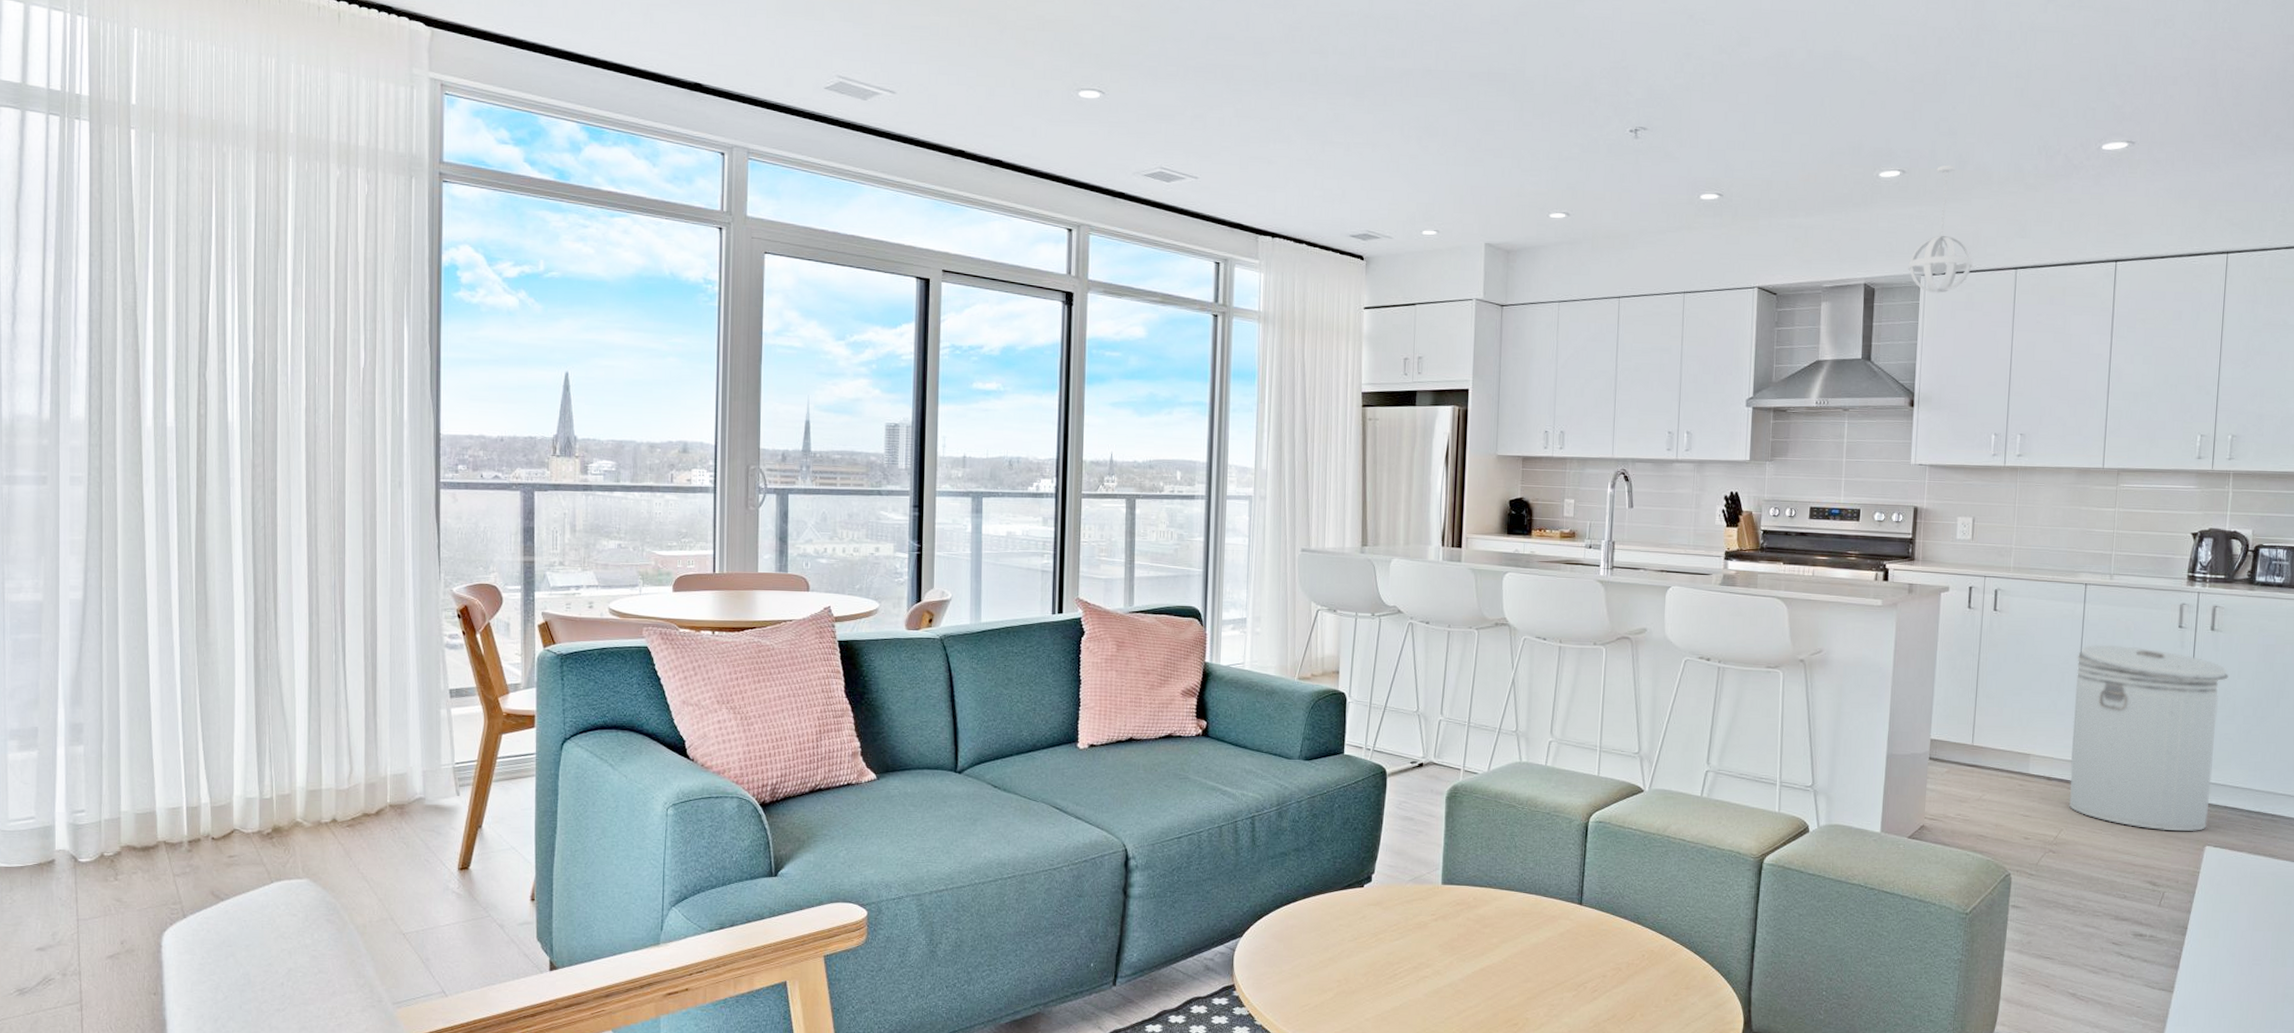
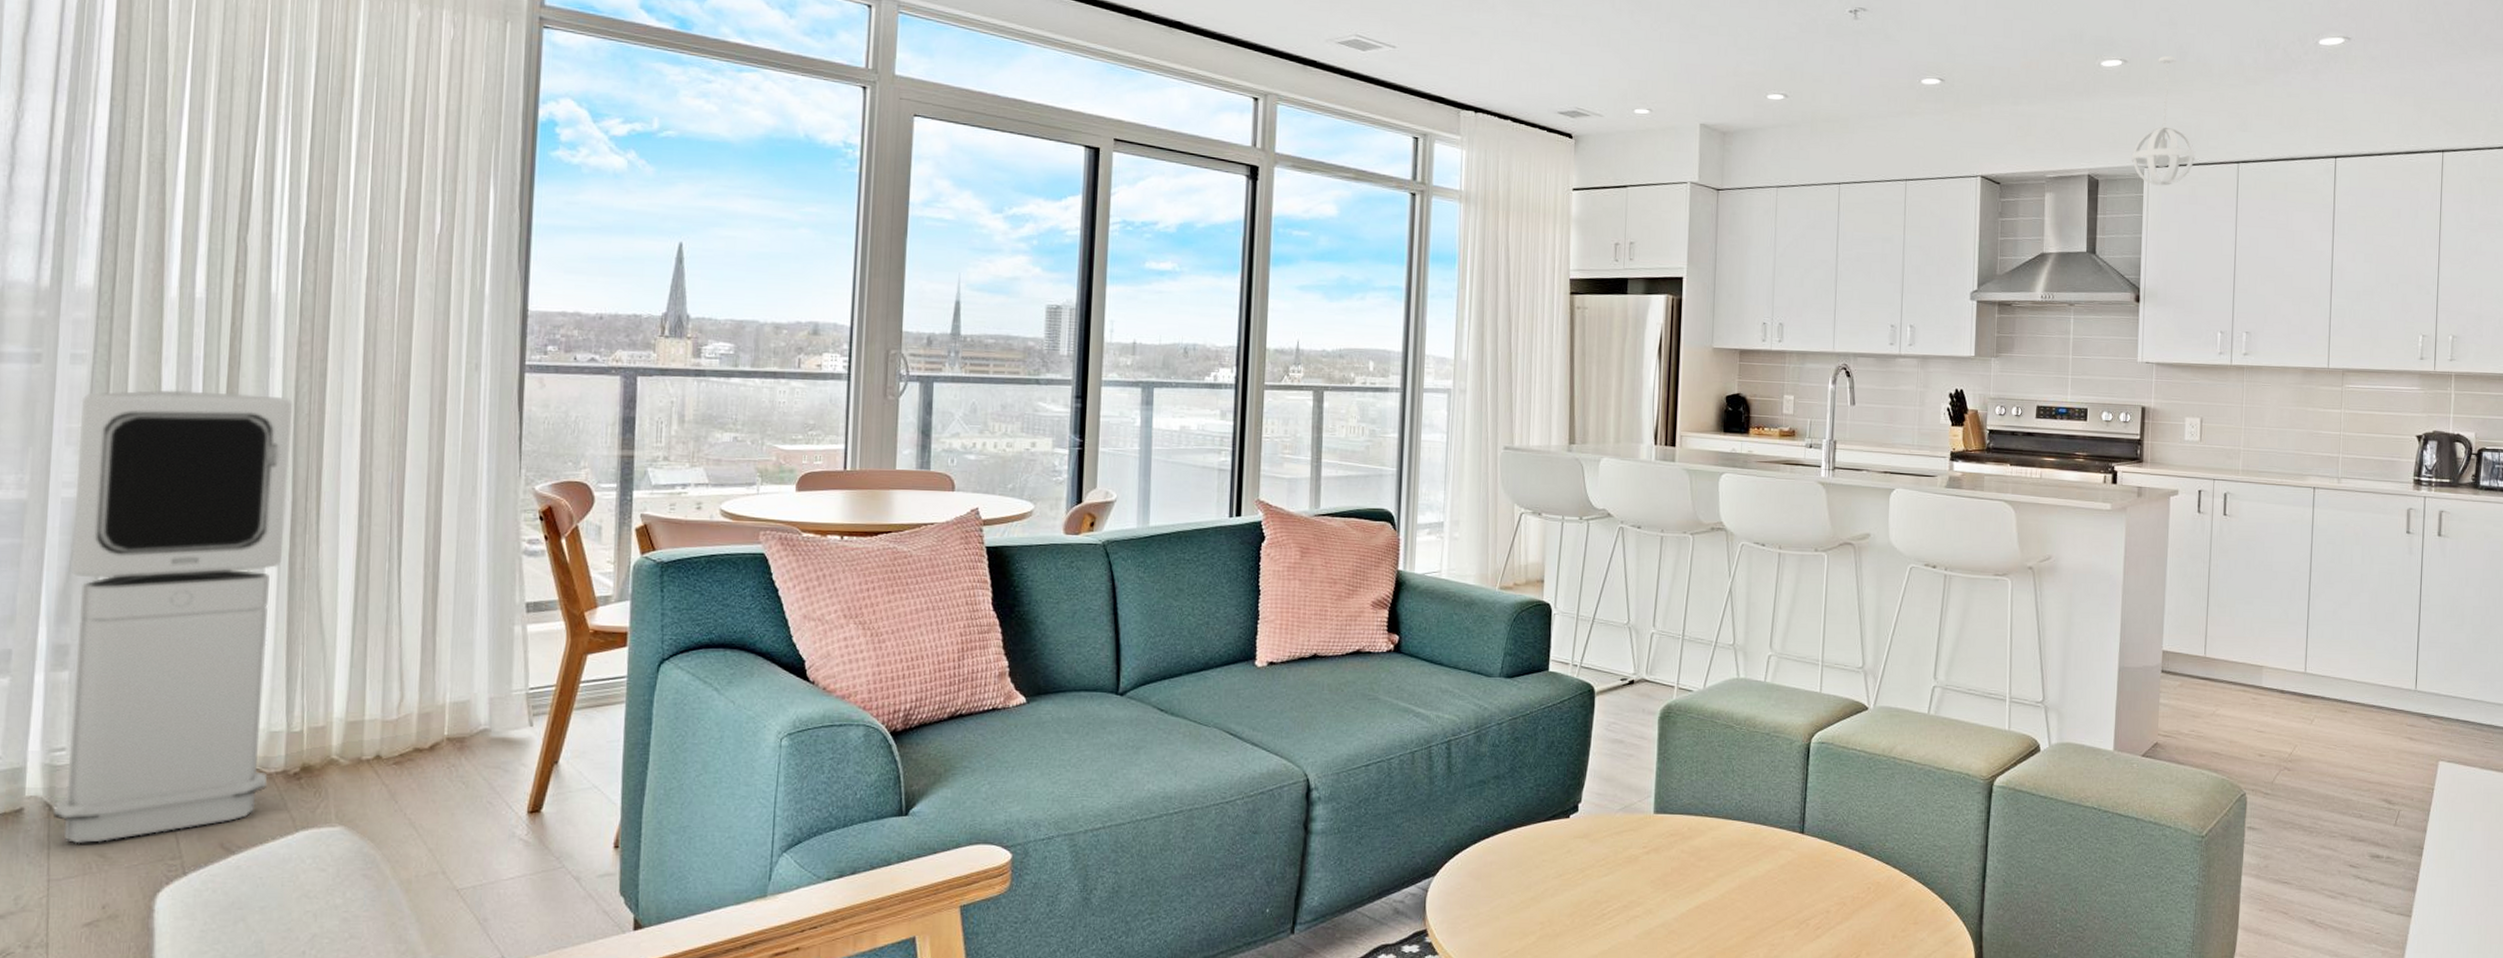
air purifier: none [79,507,251,890] -> present [54,390,292,844]
can: present [2068,644,2229,832] -> none [2302,550,2456,747]

